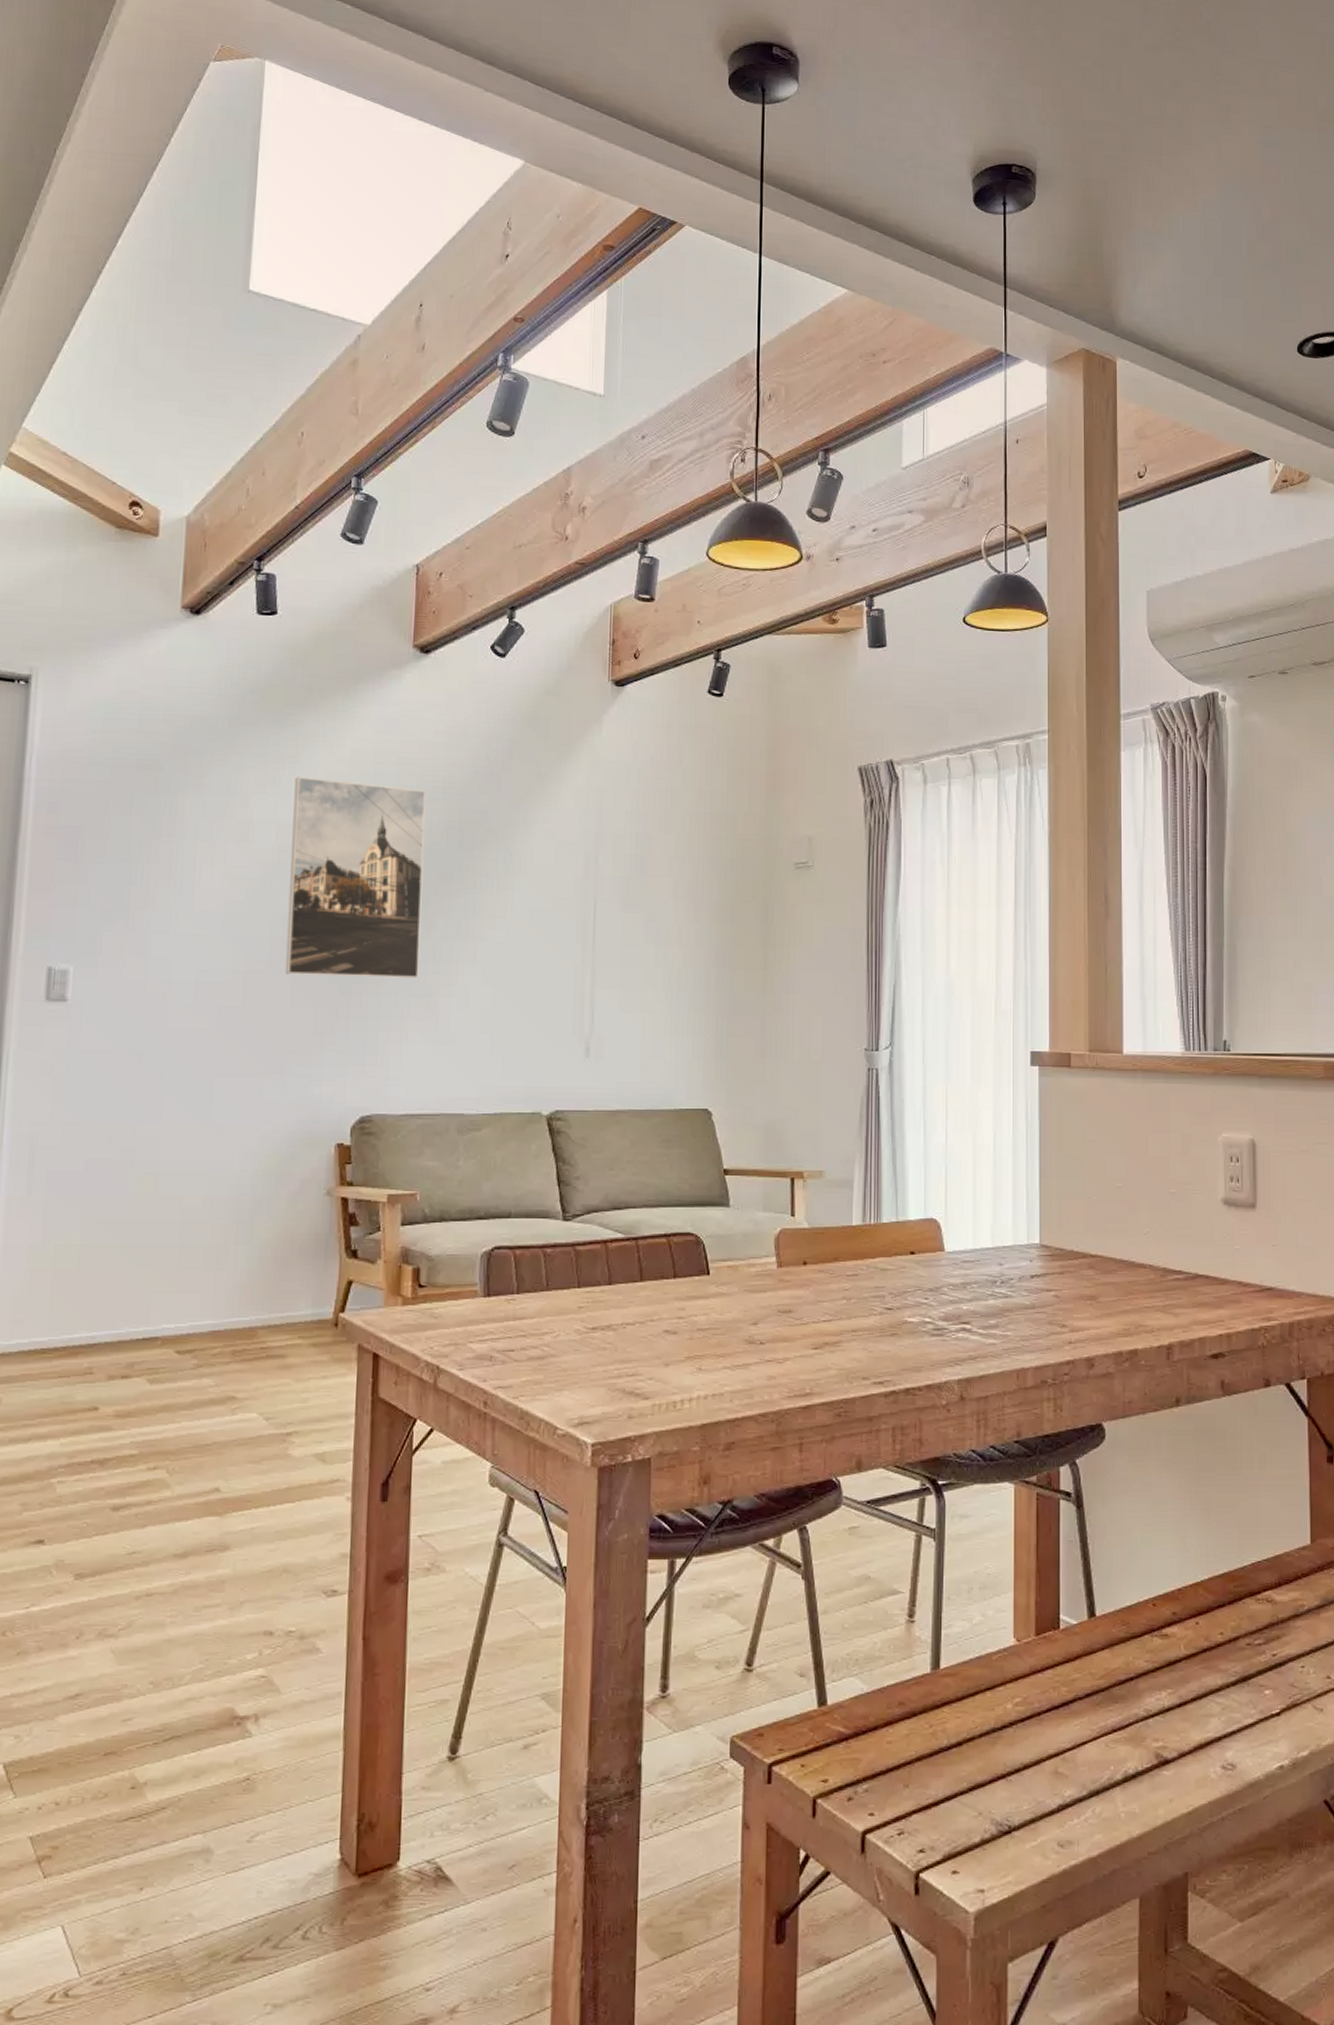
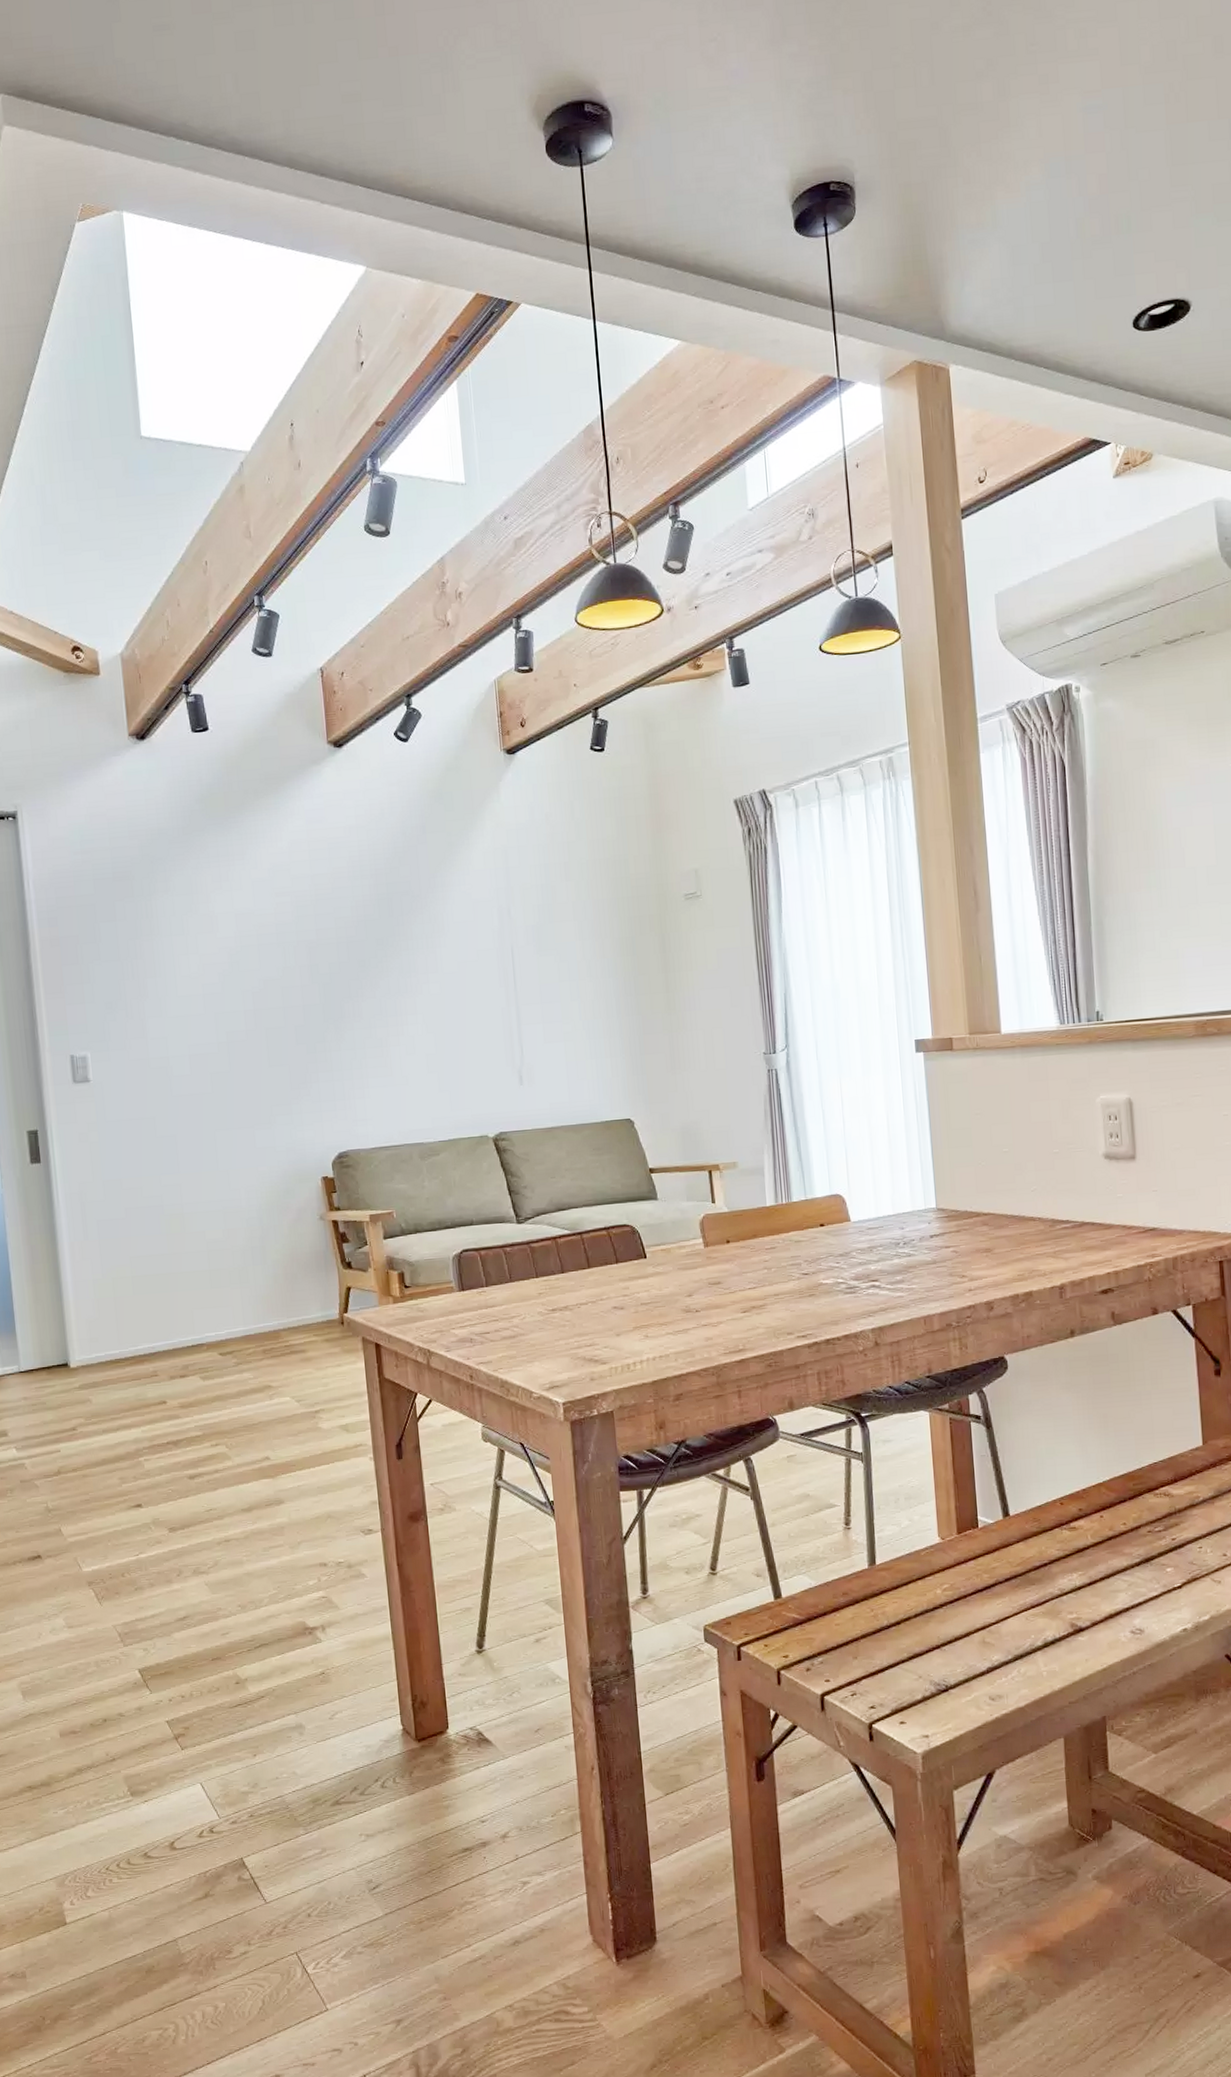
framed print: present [285,777,427,979] -> none [244,869,370,1041]

